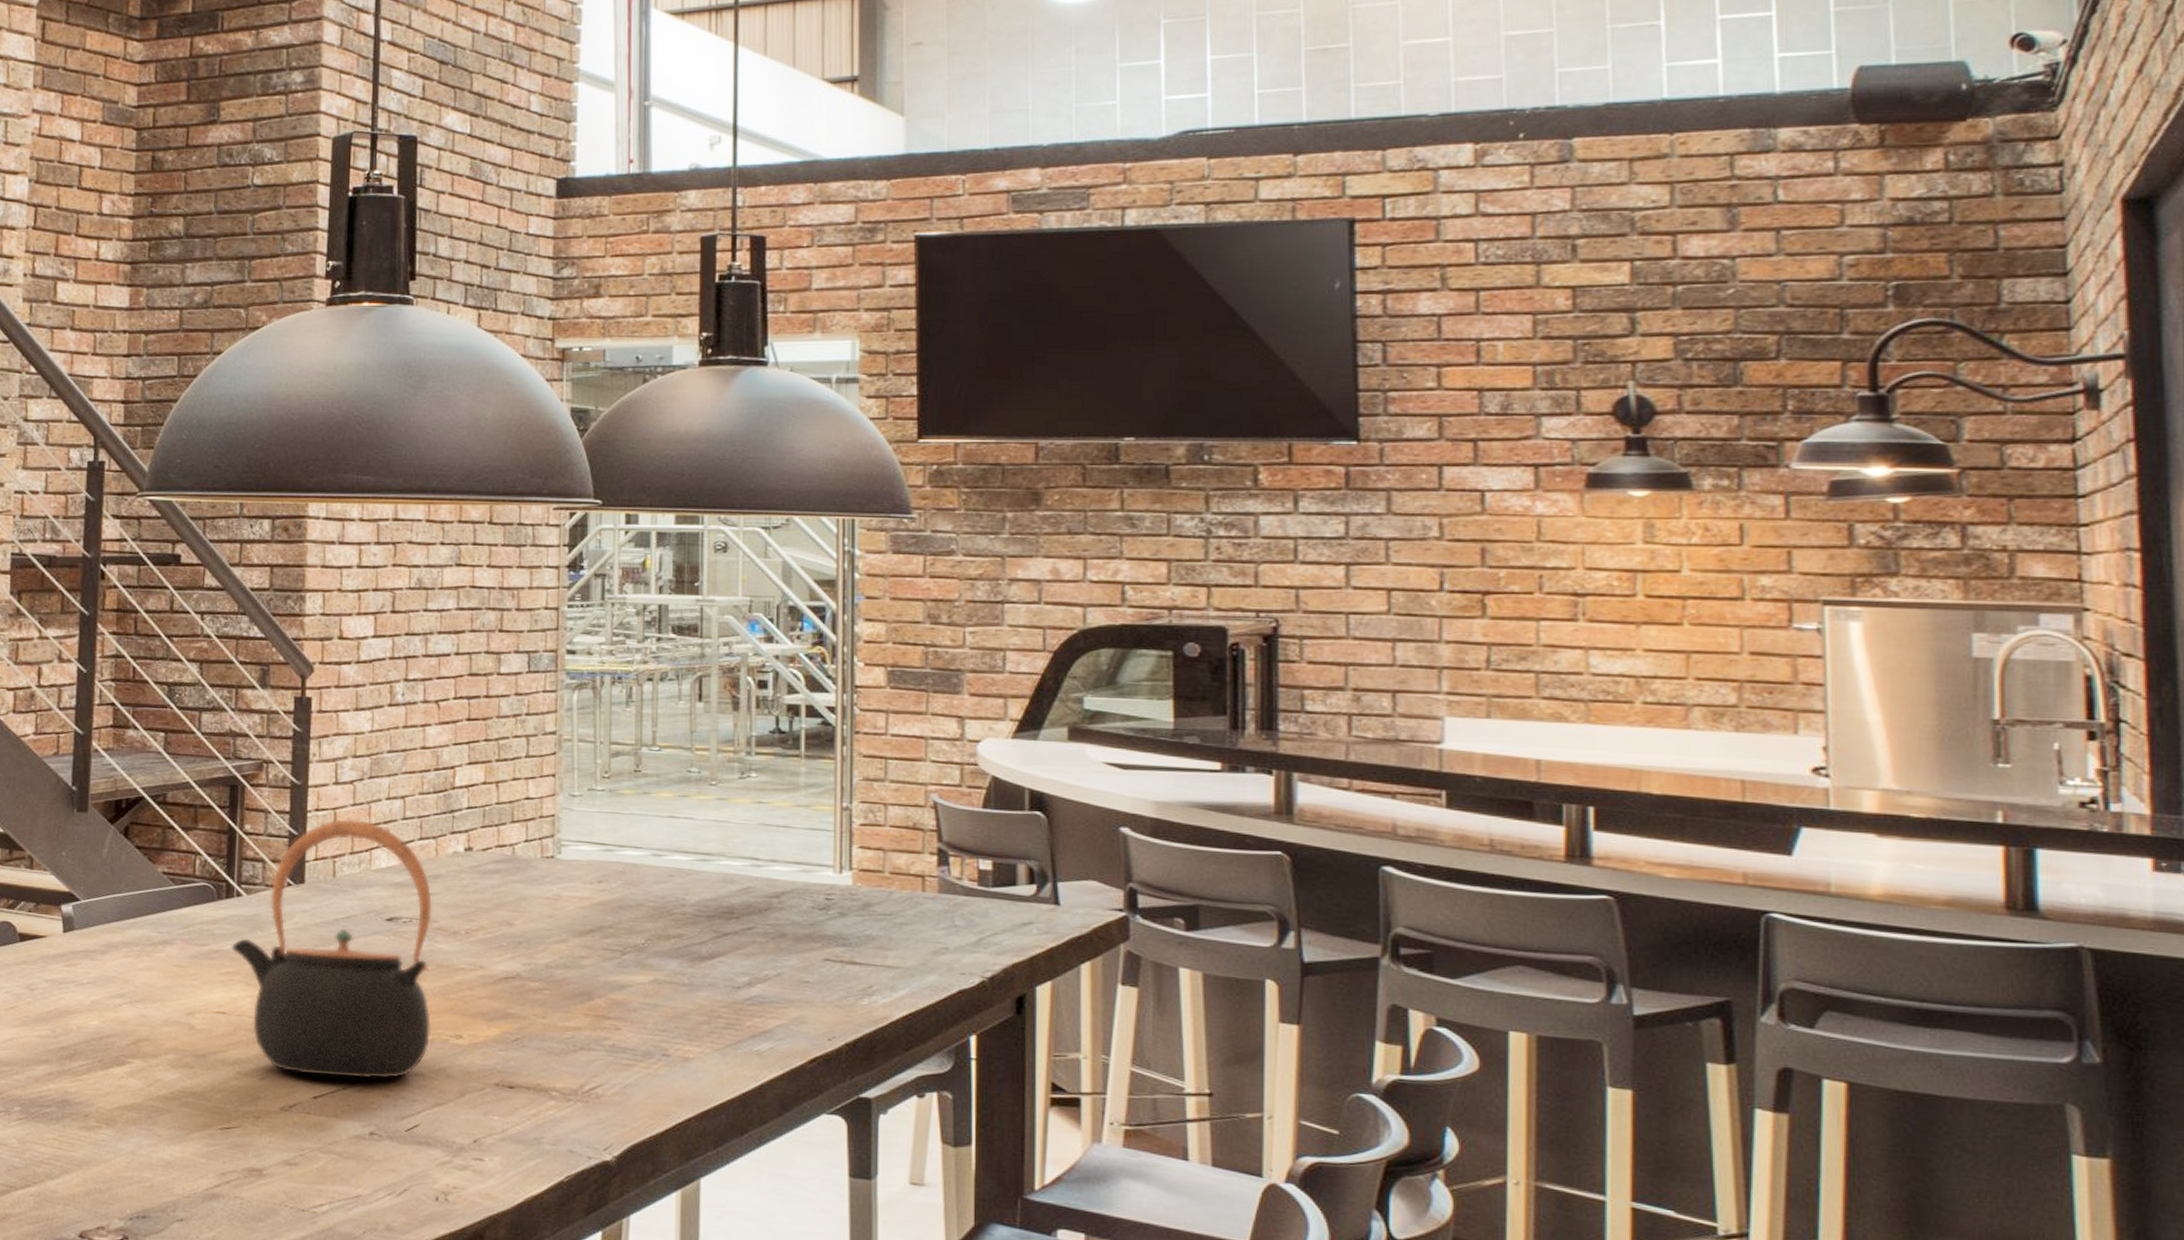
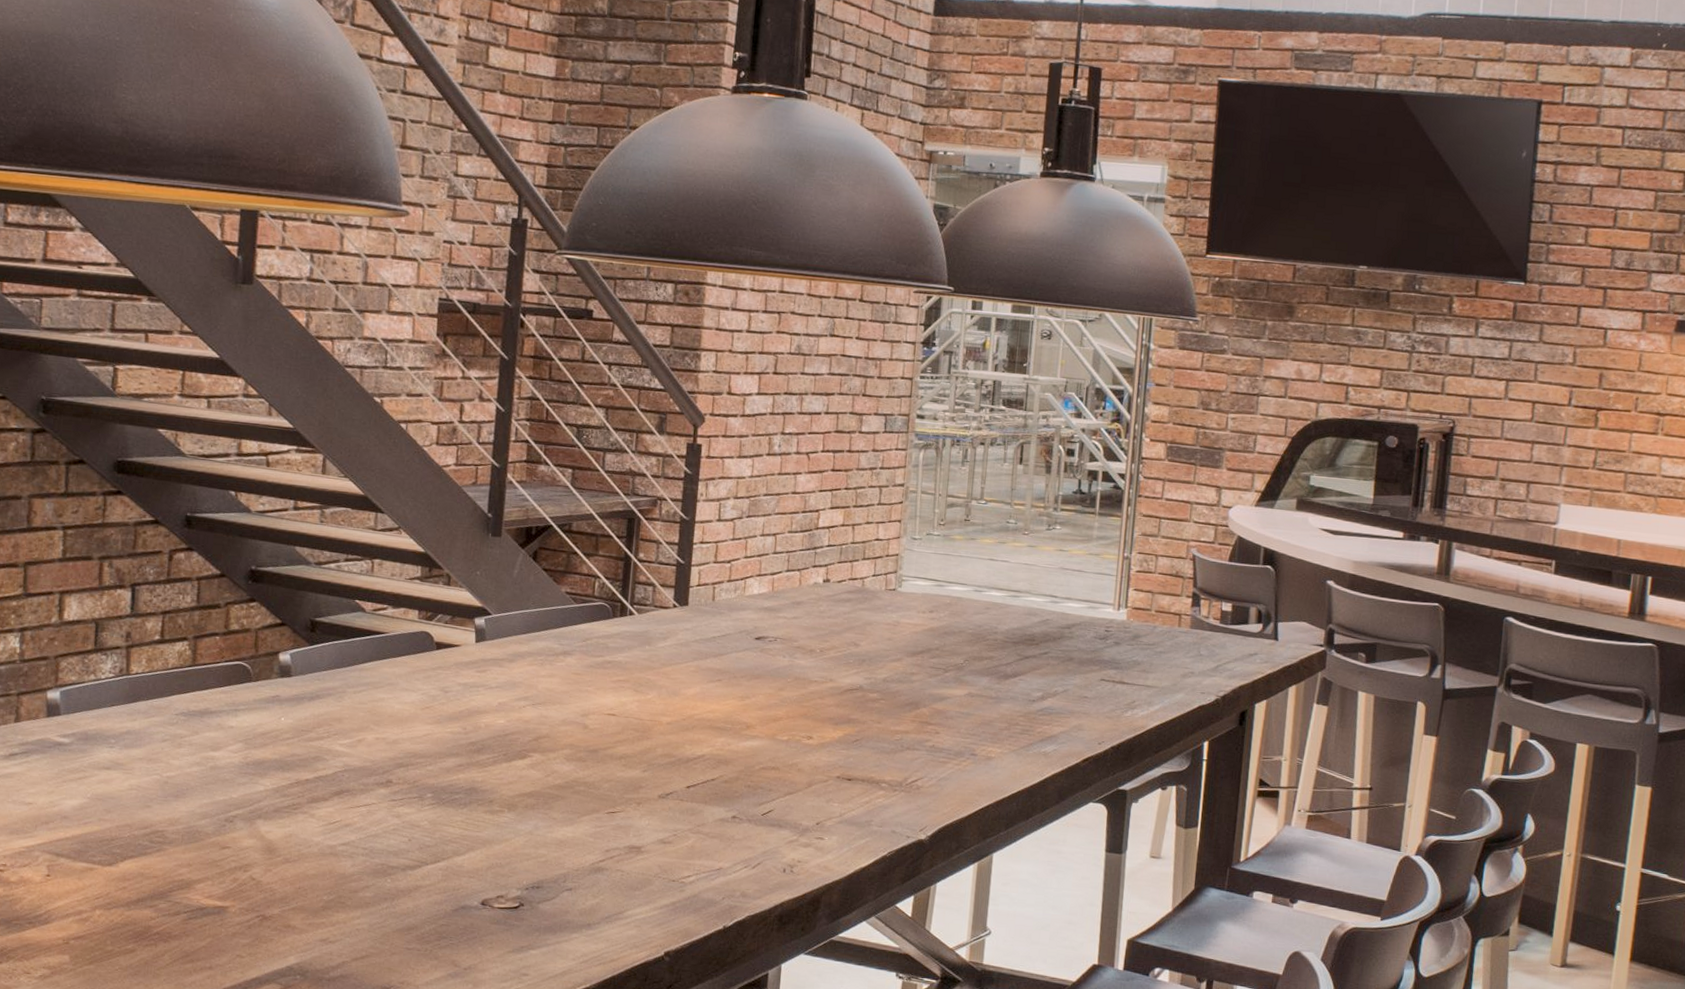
teapot: present [231,818,433,1079] -> none [622,551,795,772]

